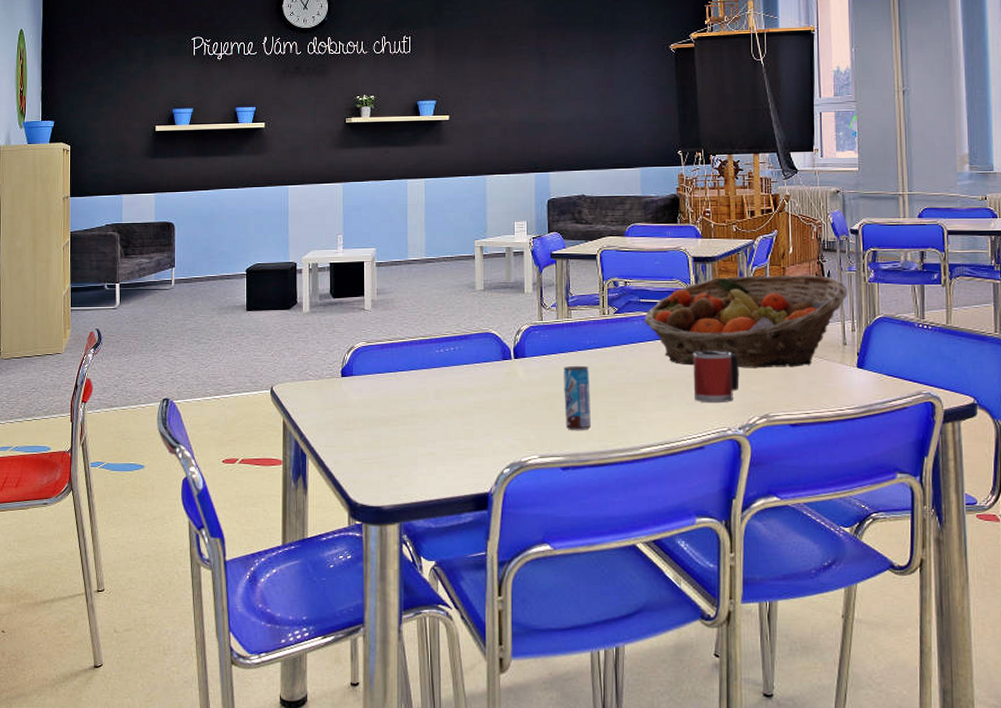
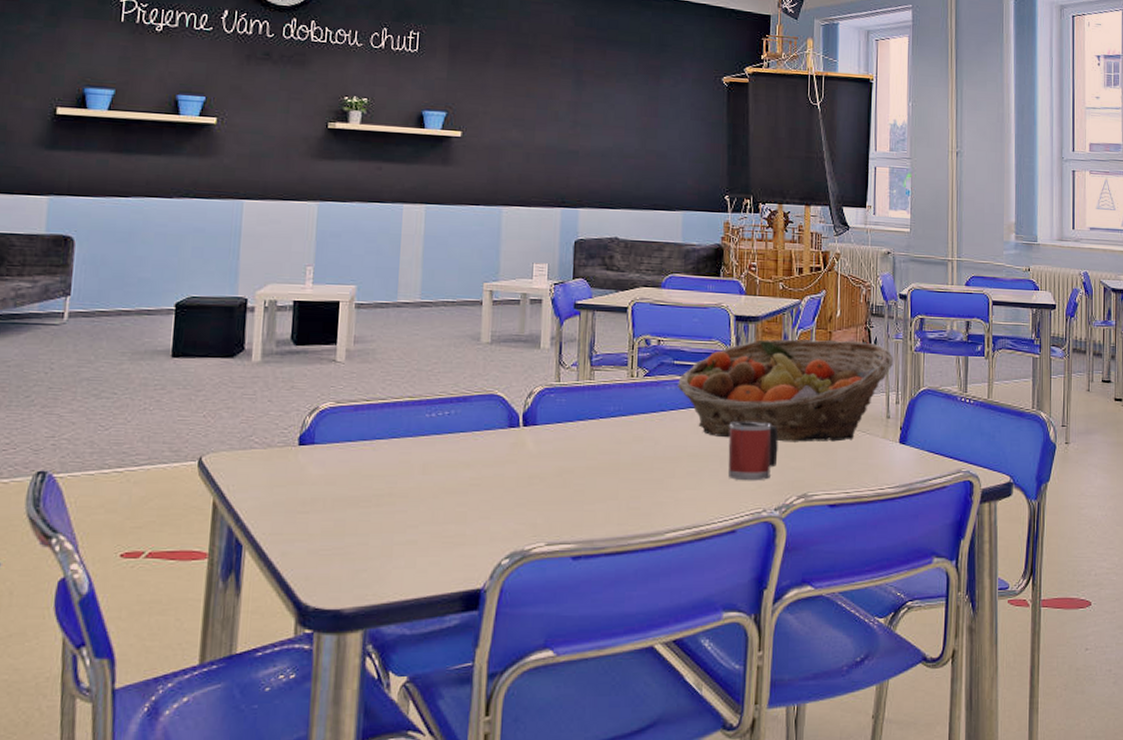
beverage can: present [564,365,591,431] -> none [580,435,612,513]

